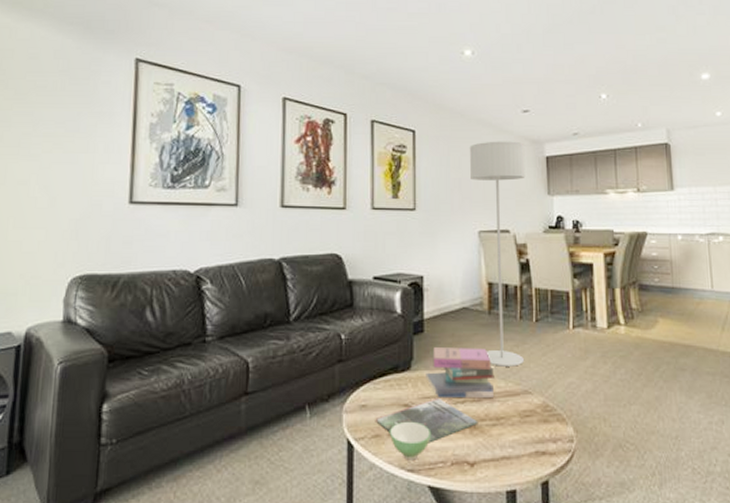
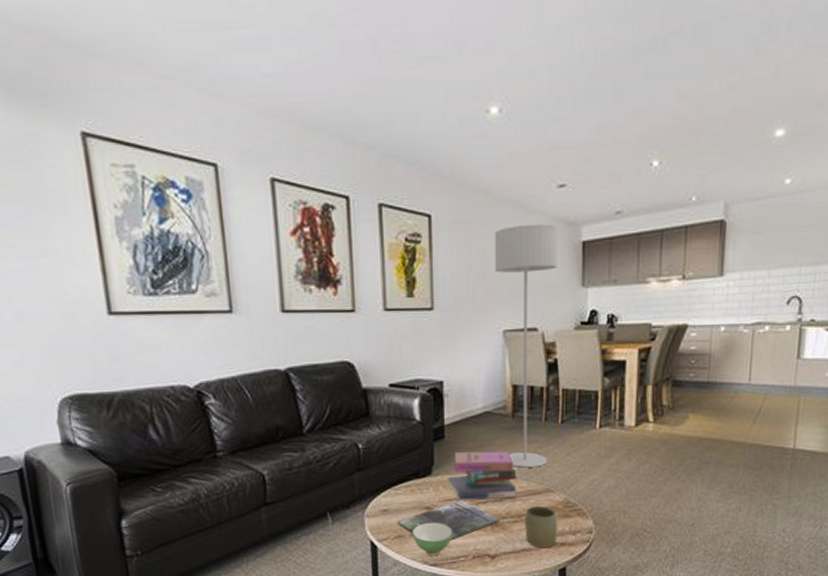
mug: none [504,408,538,456] -> present [525,505,558,548]

